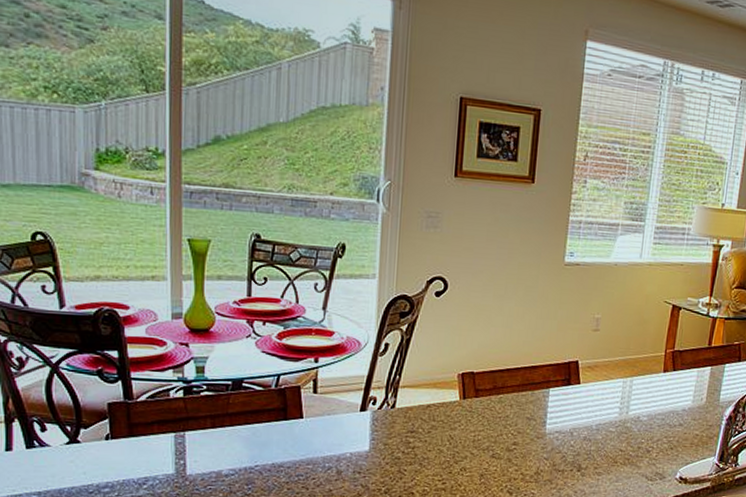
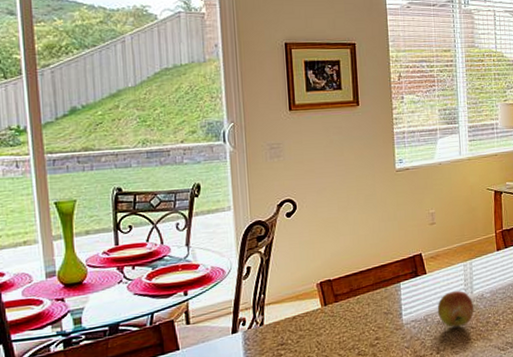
apple: none [585,408,627,447] -> present [437,291,474,327]

